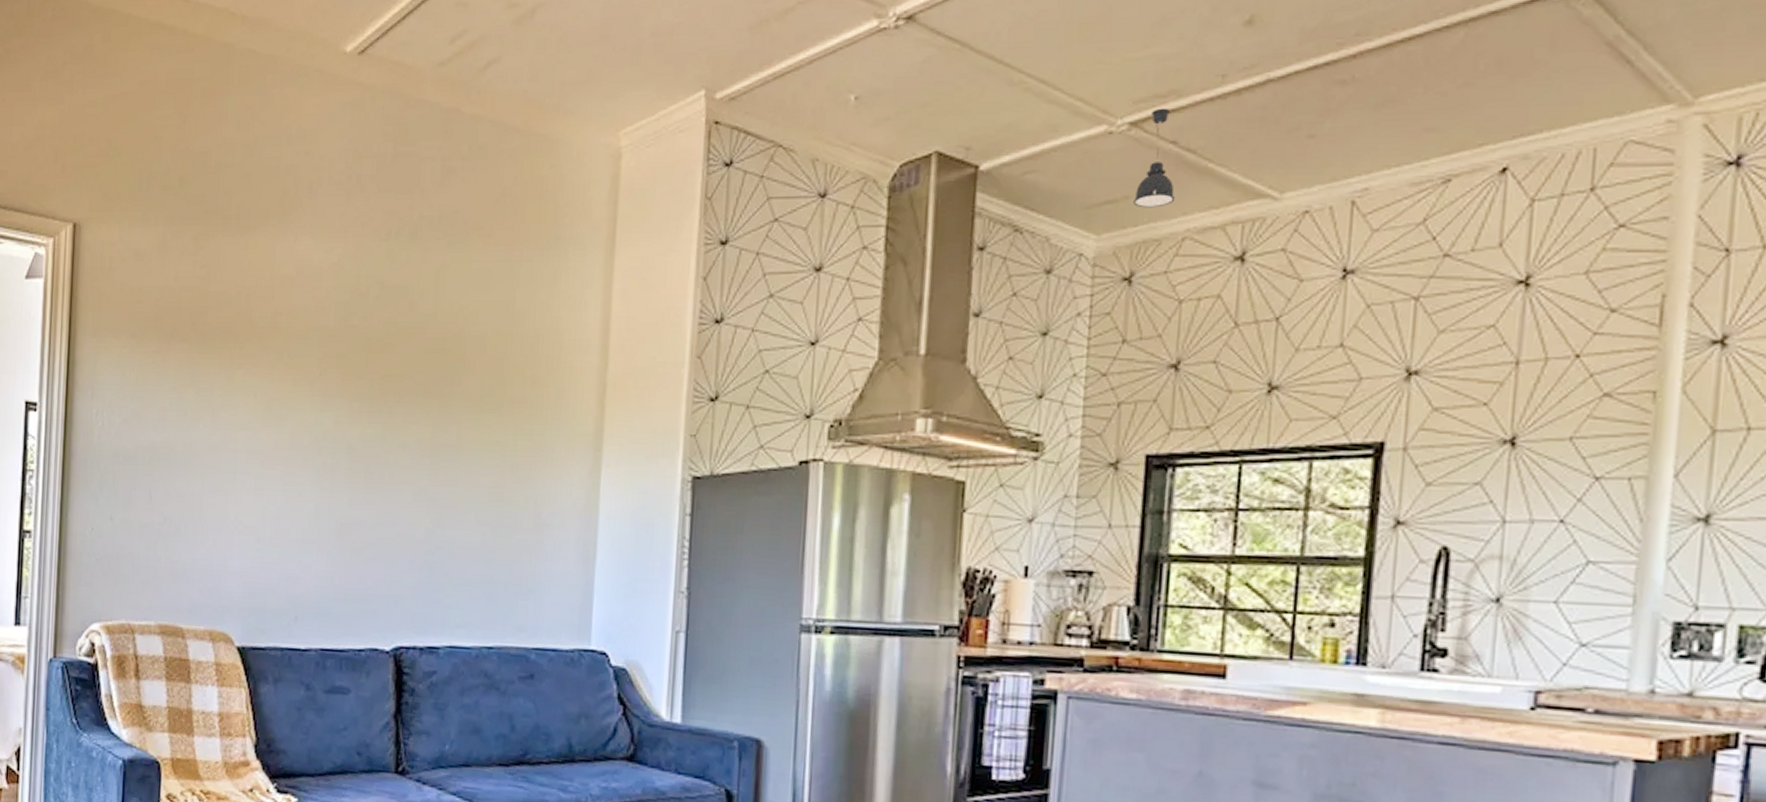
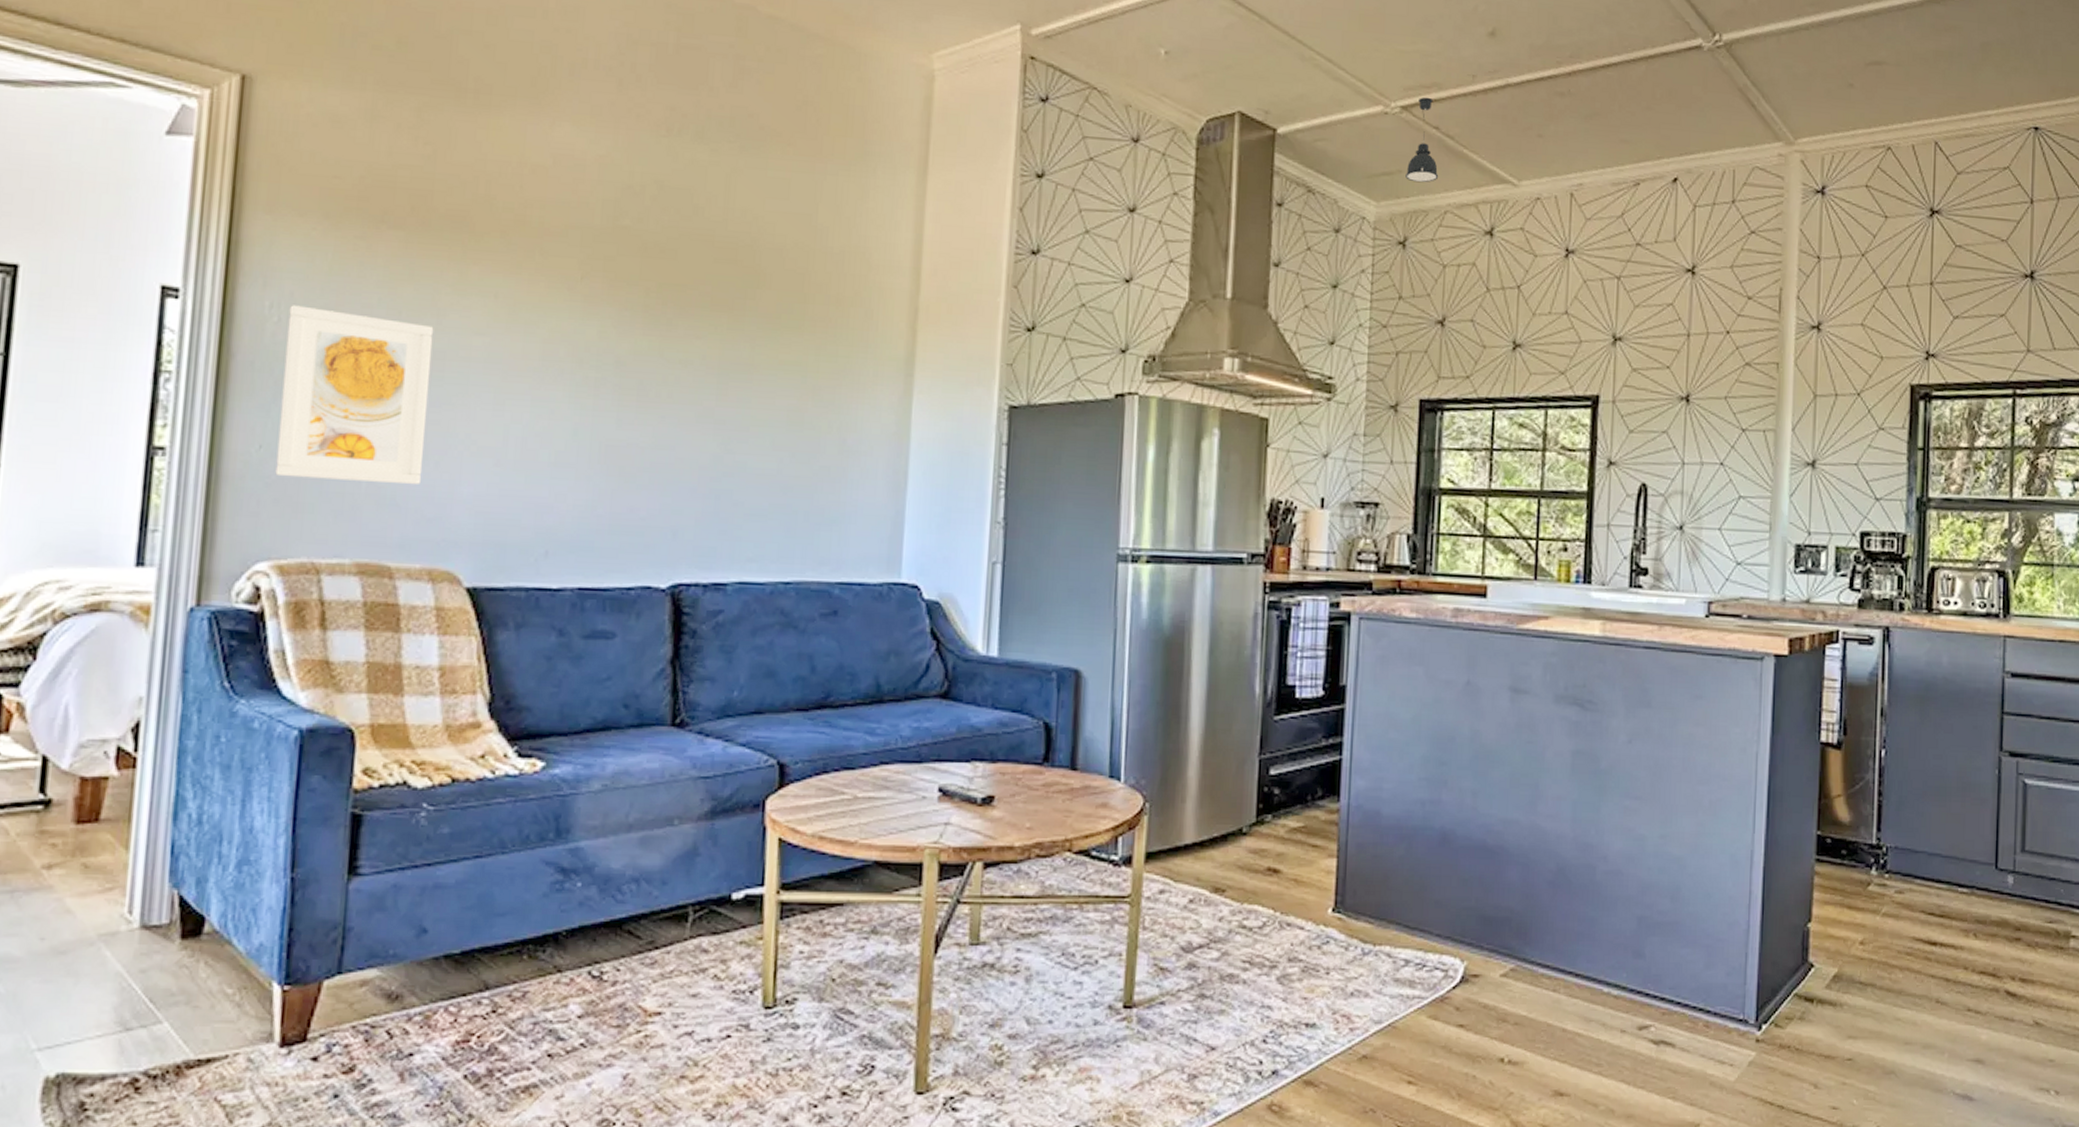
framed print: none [103,412,210,559] -> present [275,305,434,484]

